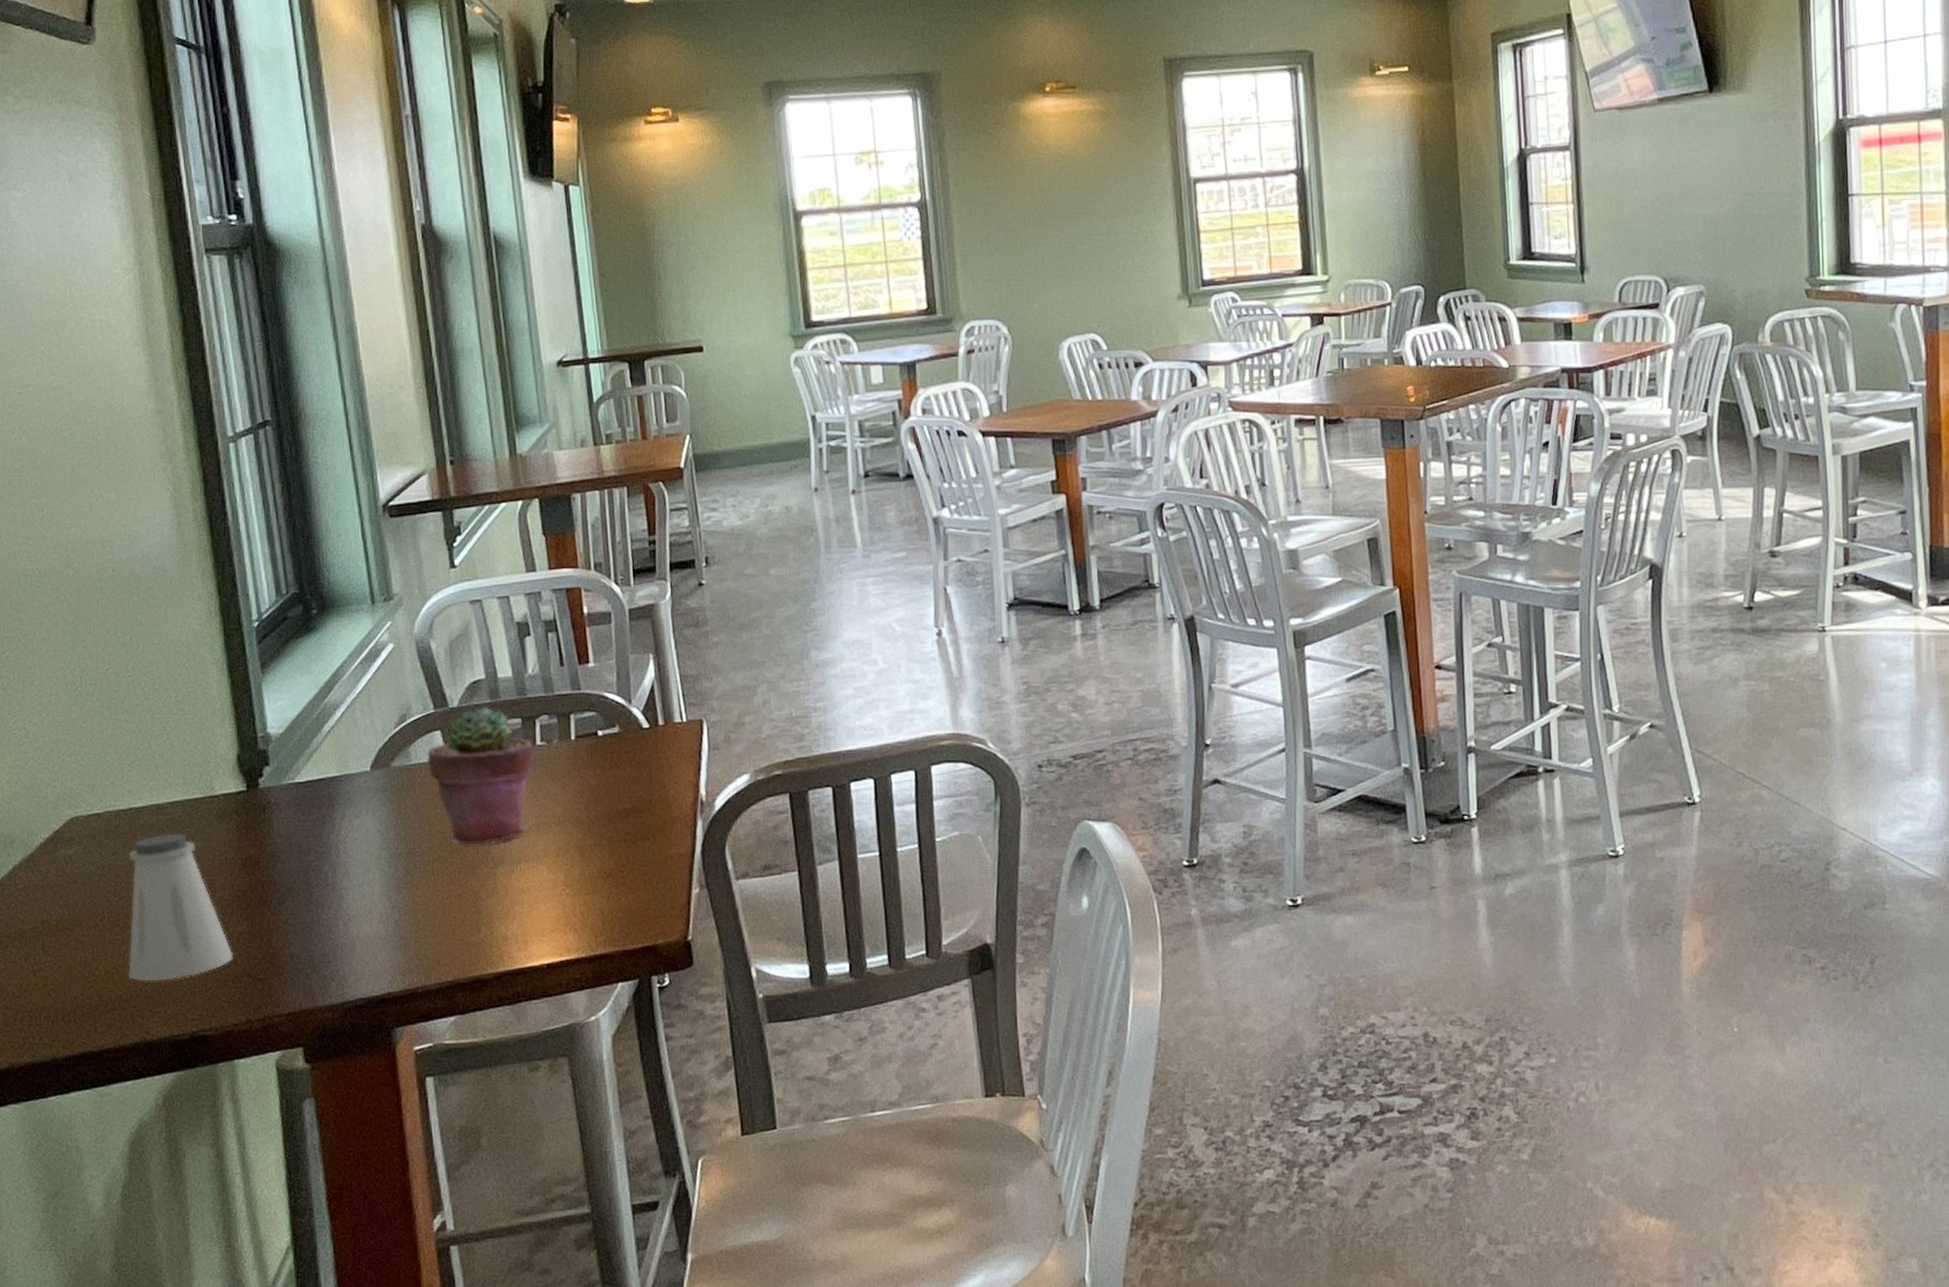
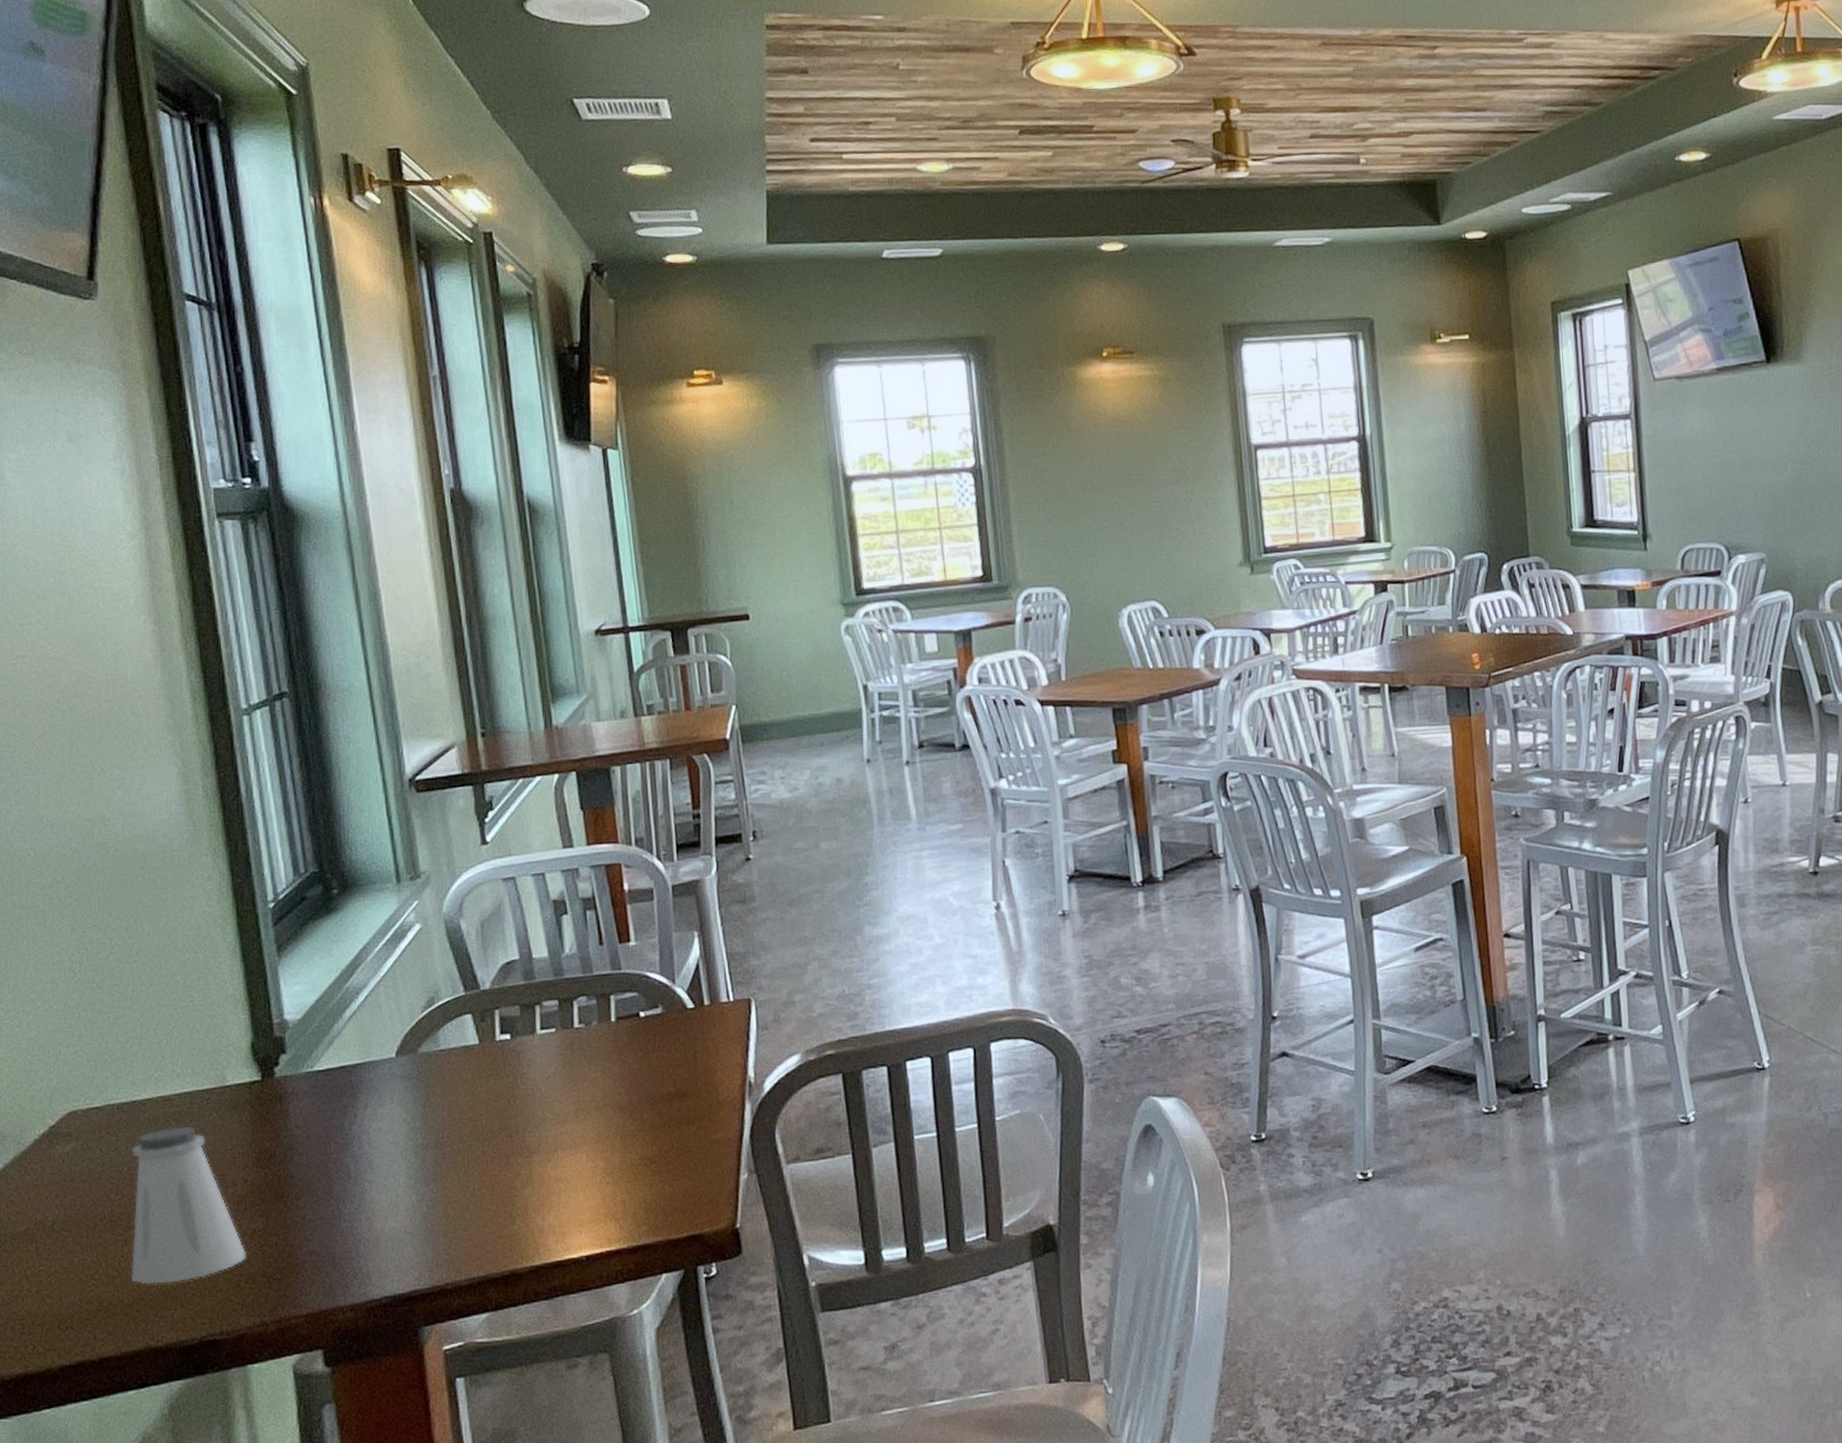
potted succulent: present [426,706,534,845] -> none [456,988,572,1133]

